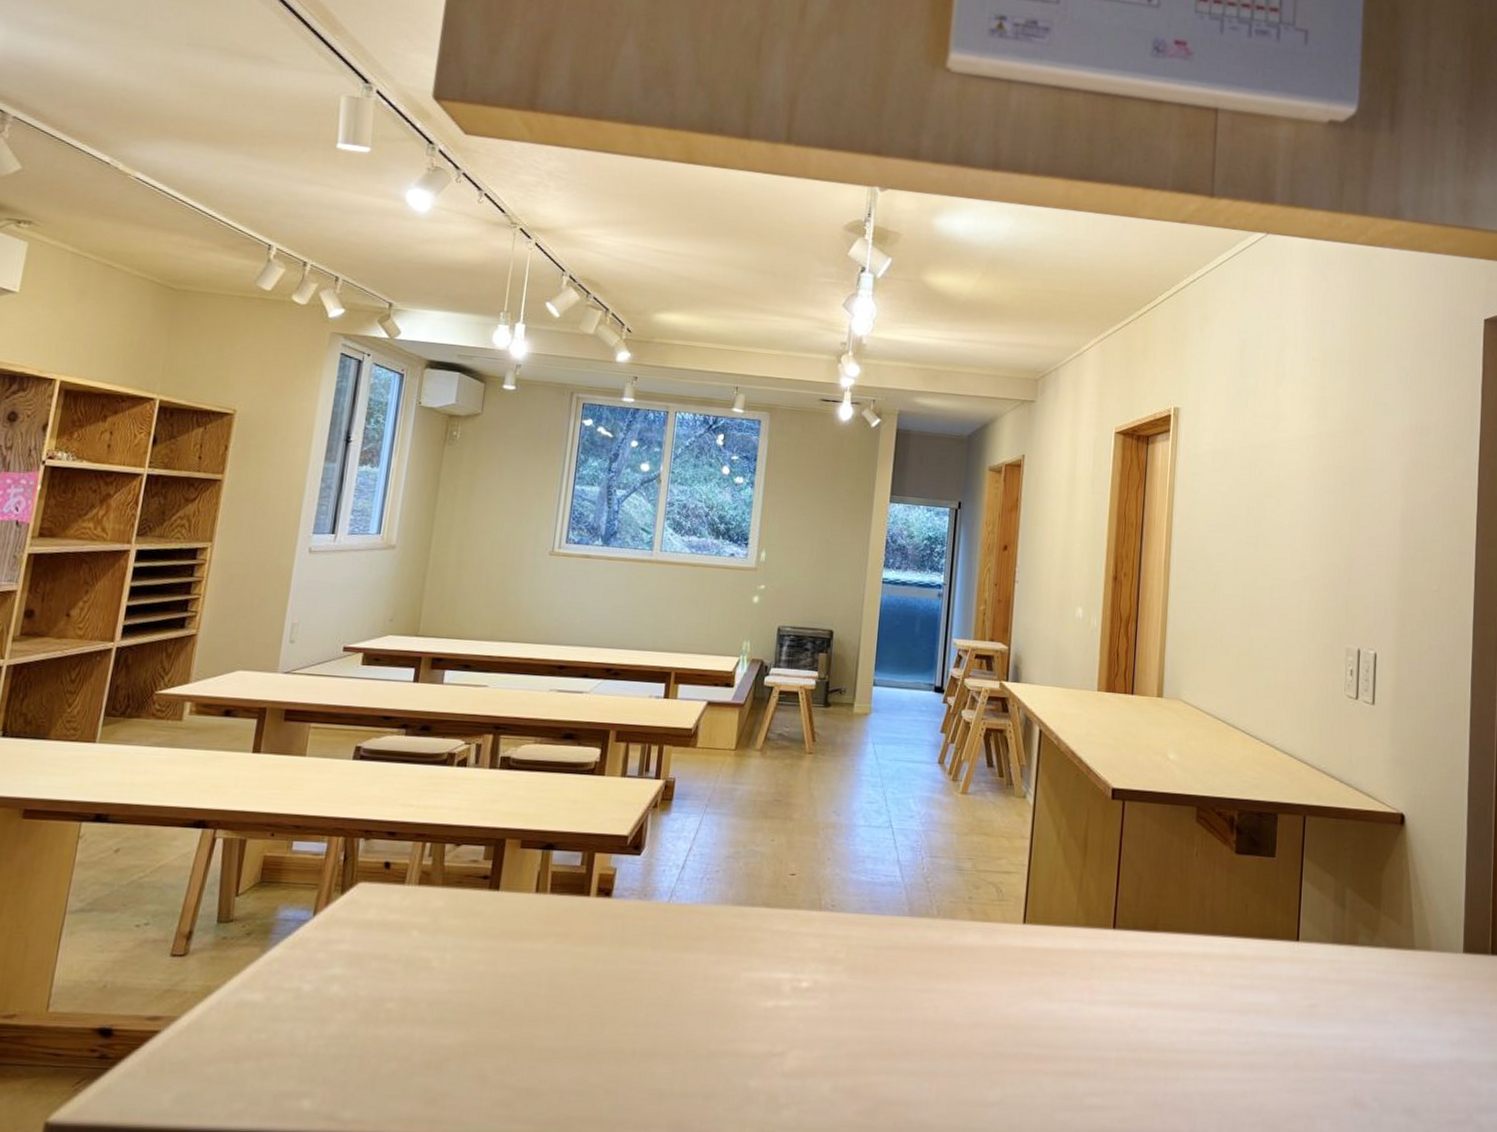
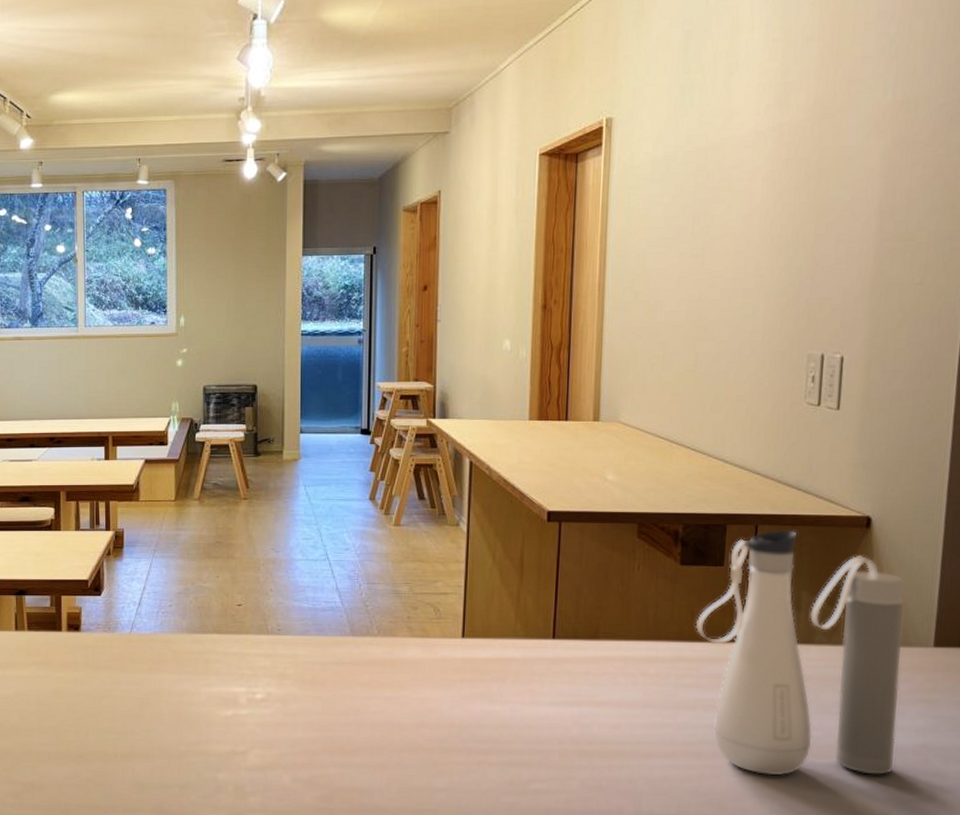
water bottle: none [1249,822,1436,1093] -> present [695,529,905,776]

